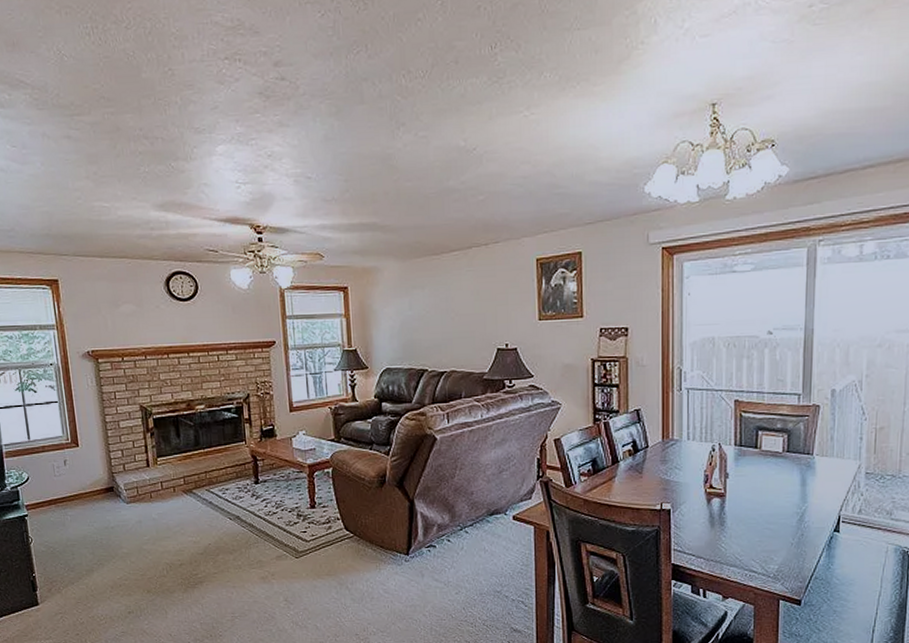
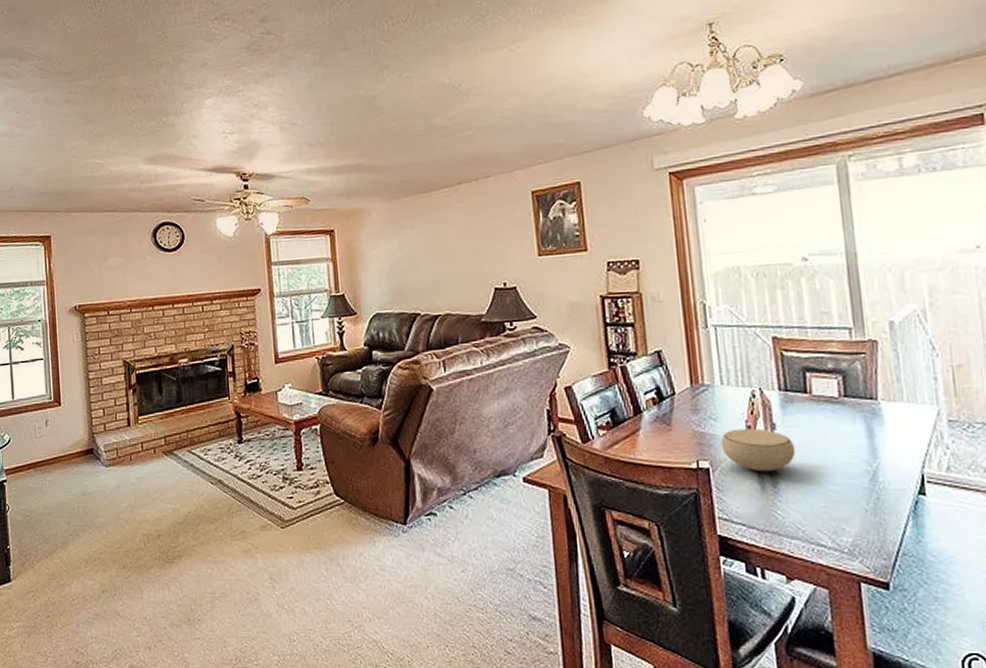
bowl: none [682,477,742,513] -> present [721,428,796,472]

